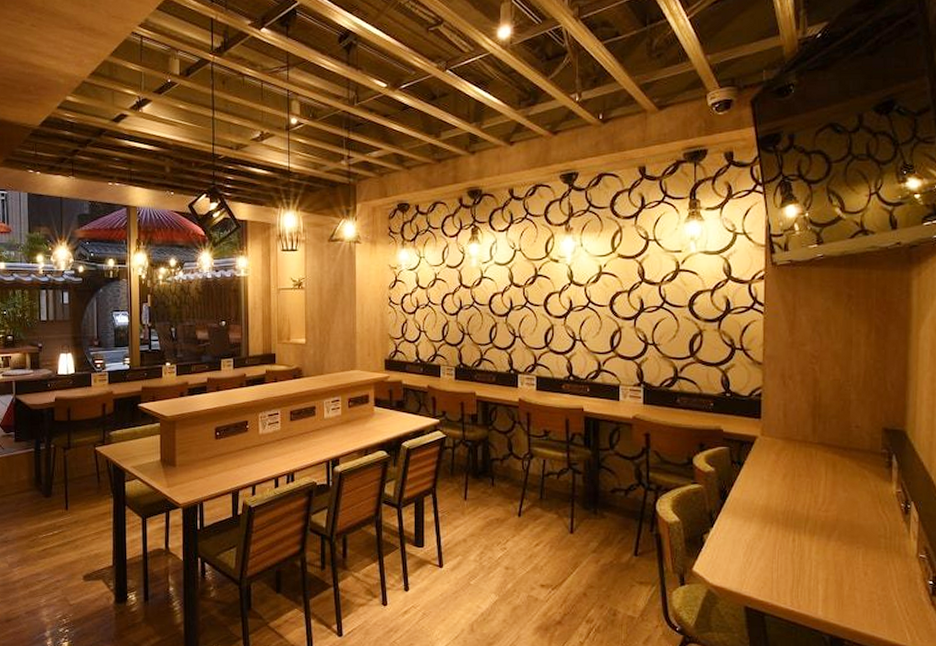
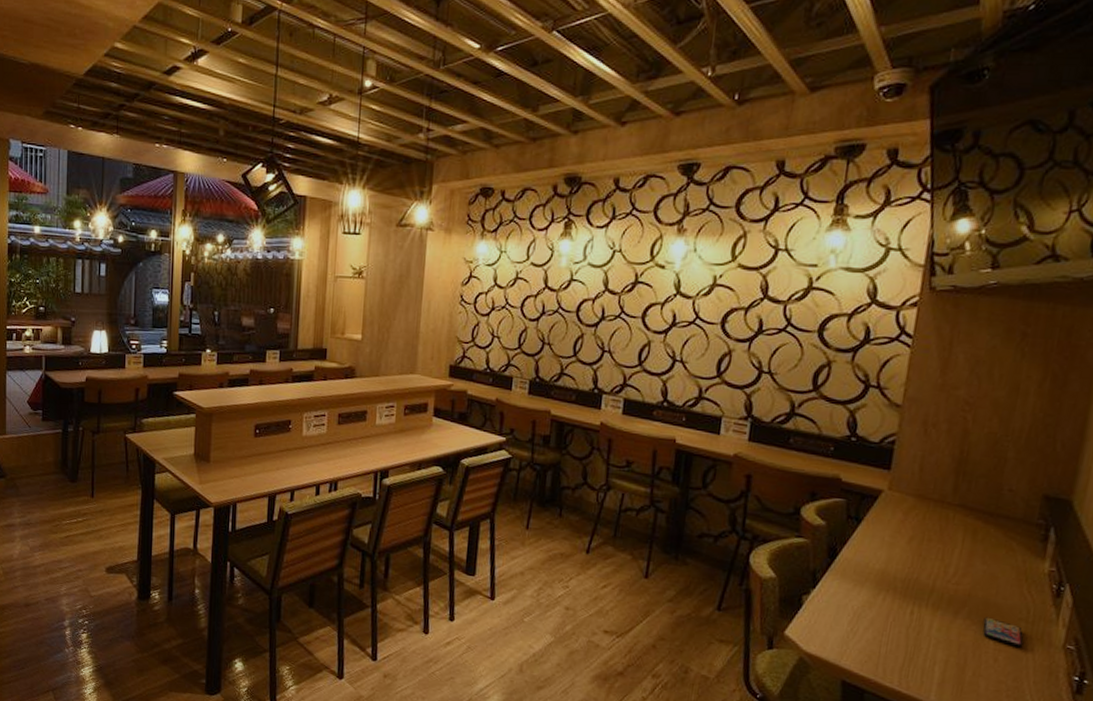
smartphone: none [851,537,885,561] -> present [983,617,1024,648]

